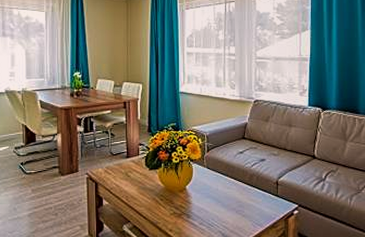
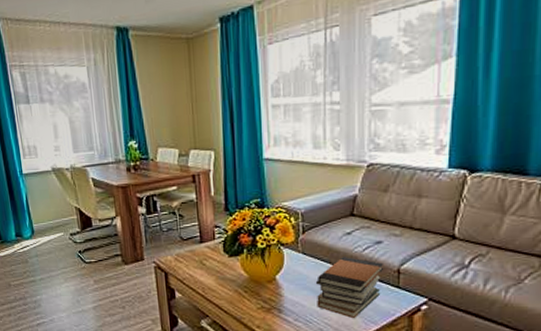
book stack: none [216,171,267,222] -> present [315,257,384,319]

